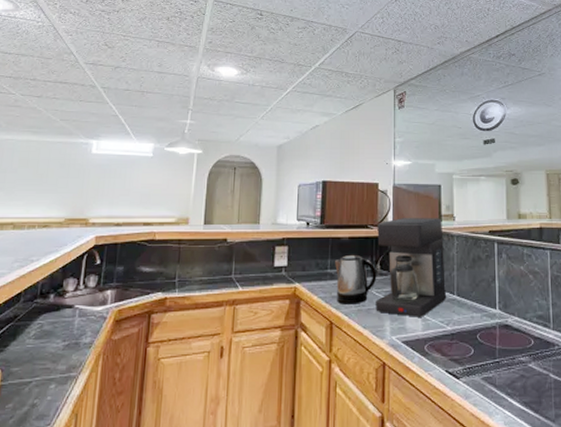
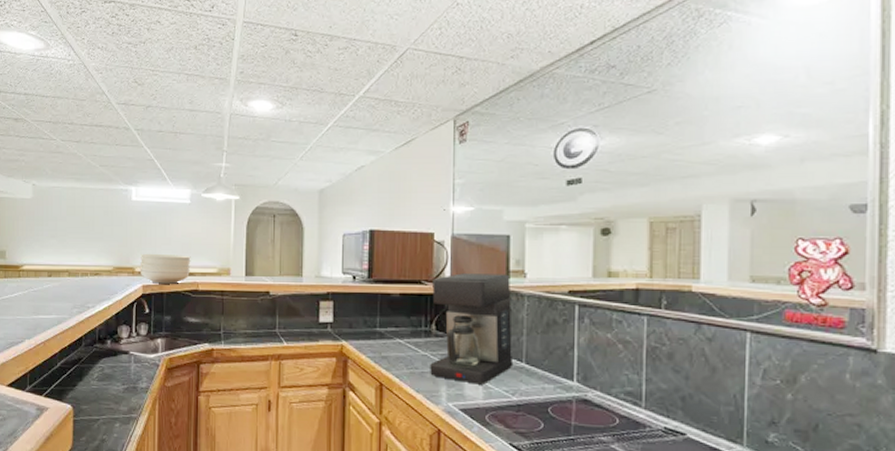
bowl: none [93,204,150,234] -> present [139,253,191,284]
kettle: present [335,254,377,304] -> none [385,312,432,367]

